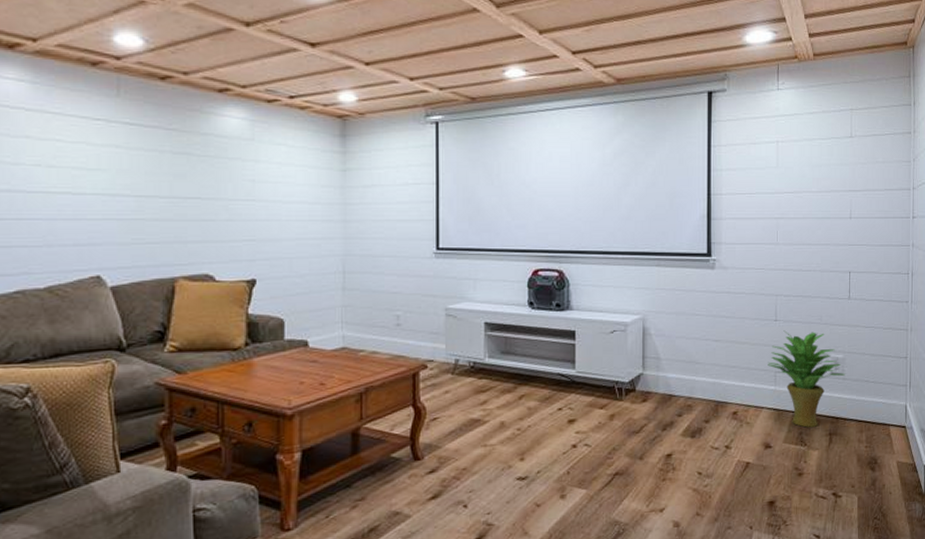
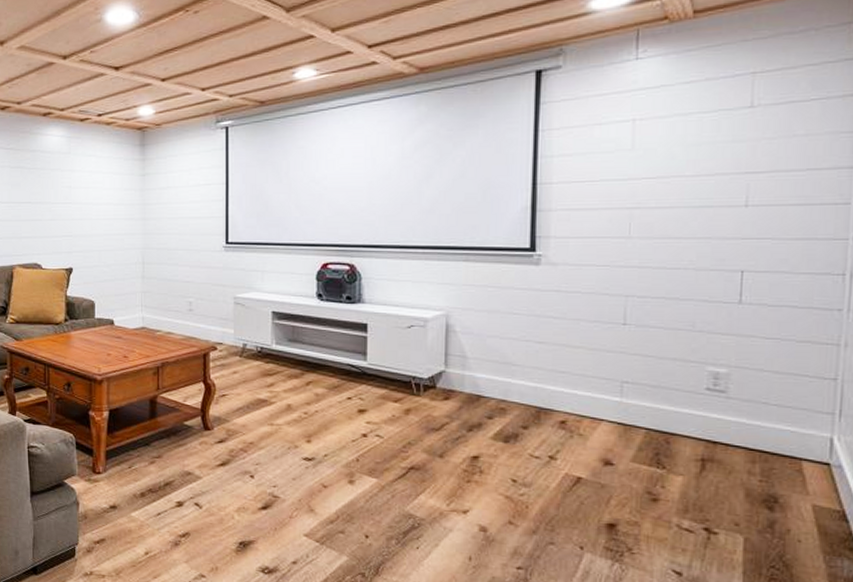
potted plant: present [768,330,845,428] -> none [611,336,729,449]

